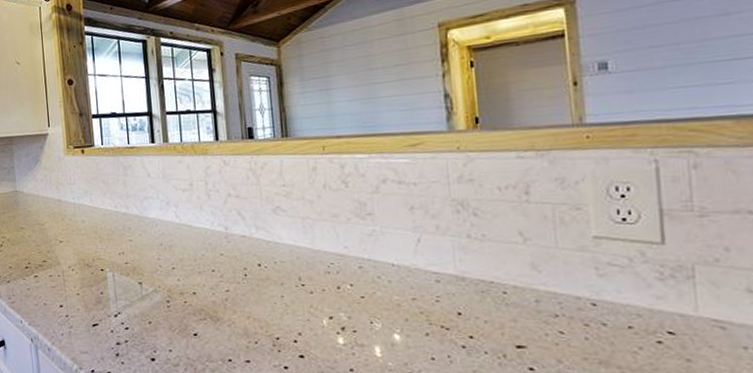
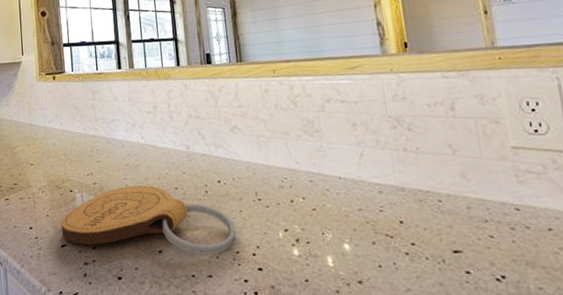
cutting board: none [91,266,276,340] -> present [61,185,236,256]

